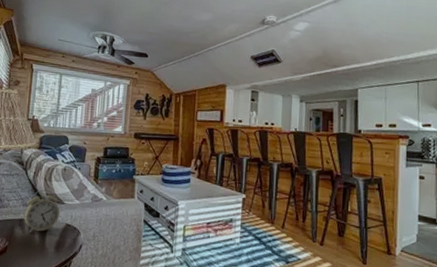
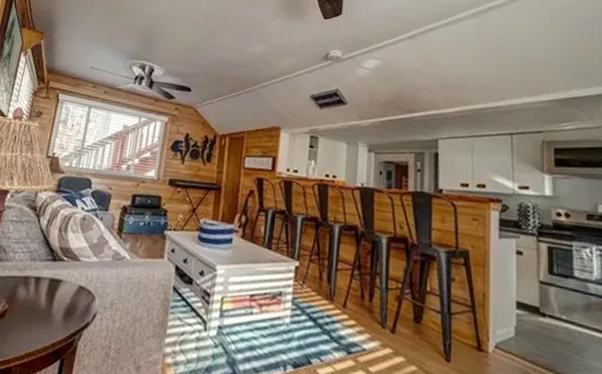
alarm clock: present [23,189,60,233] -> none [29,241,74,294]

